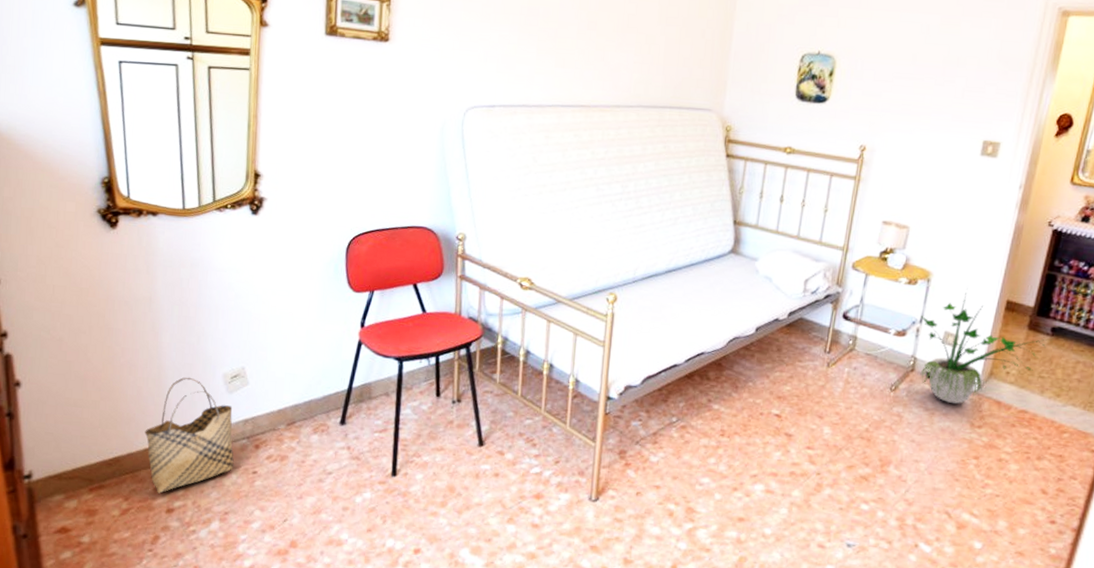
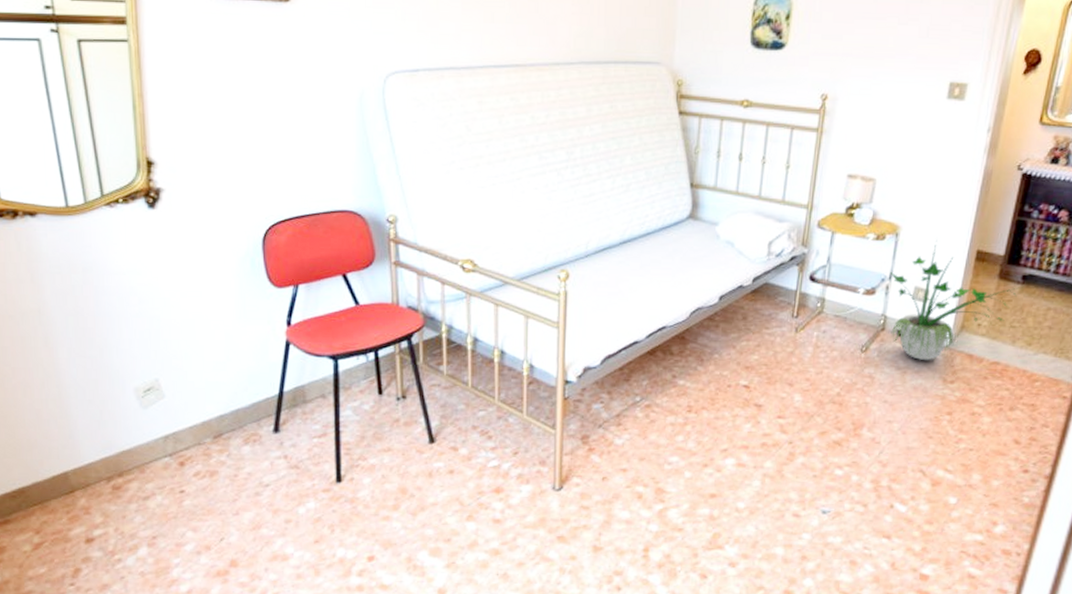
woven basket: present [145,377,234,494] -> none [50,394,157,523]

